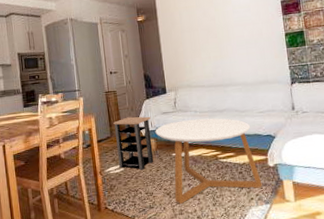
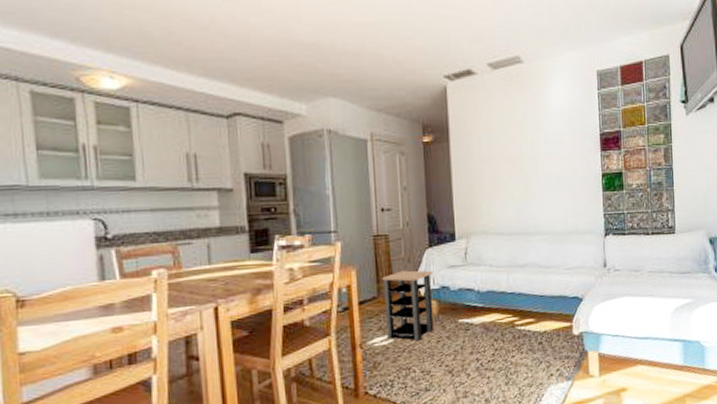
coffee table: present [155,118,262,204] -> none [438,274,565,384]

